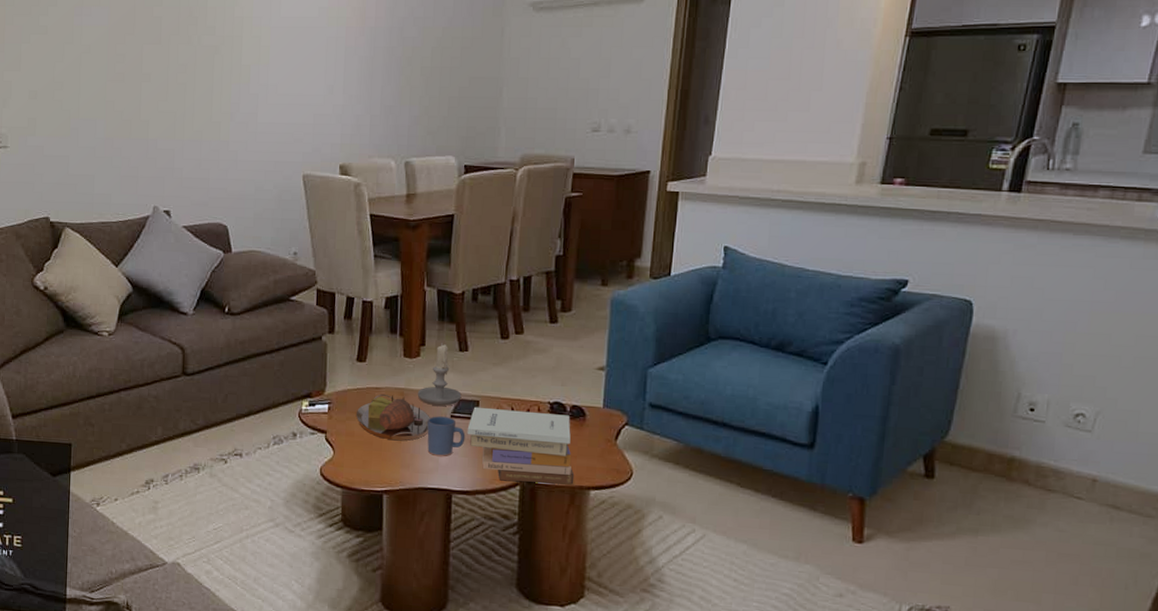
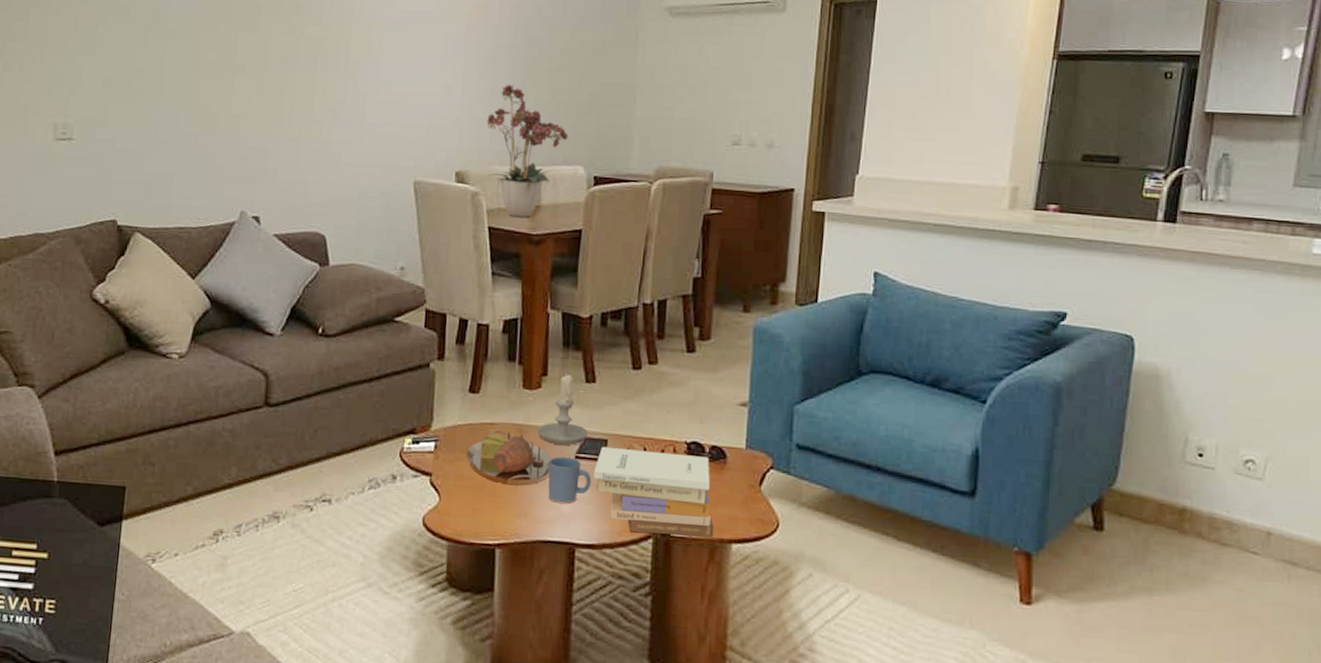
flower arrangement: none [366,82,441,204] -> present [487,84,569,217]

